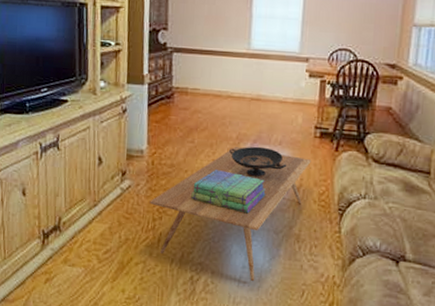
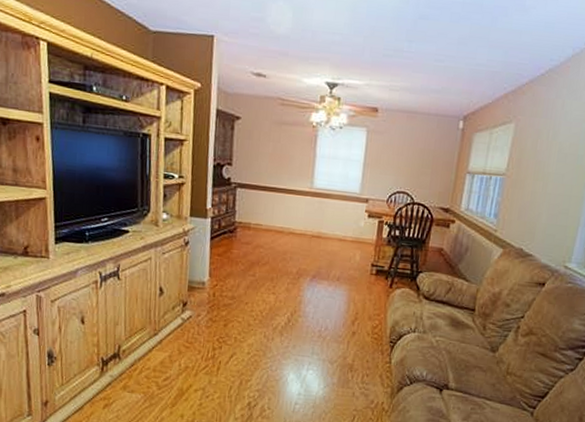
coffee table: present [149,146,311,281] -> none [210,280,367,407]
stack of books: present [191,170,266,214] -> none [251,303,323,345]
decorative bowl: present [228,146,287,178] -> none [288,281,344,311]

